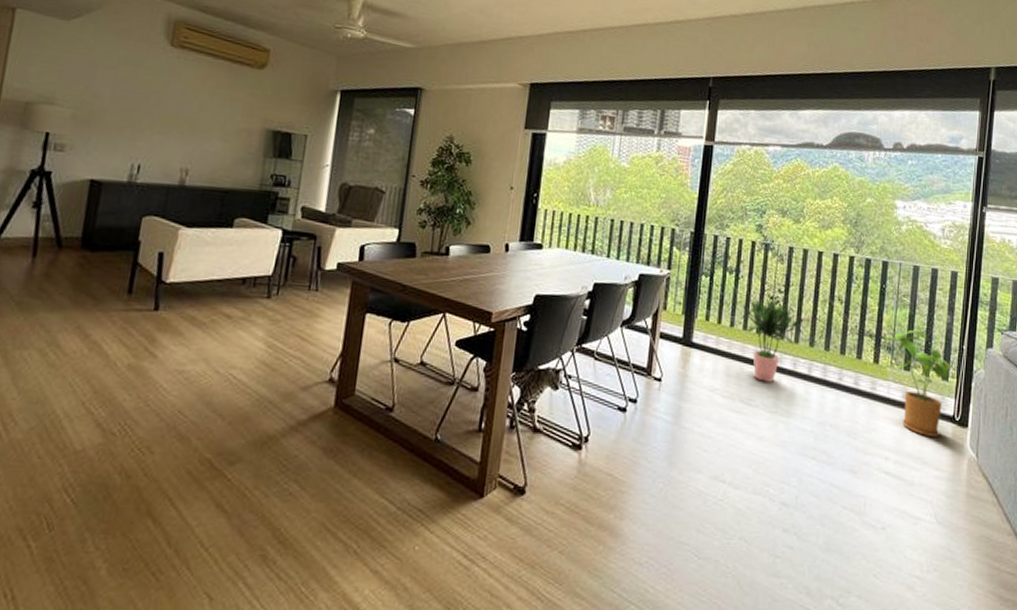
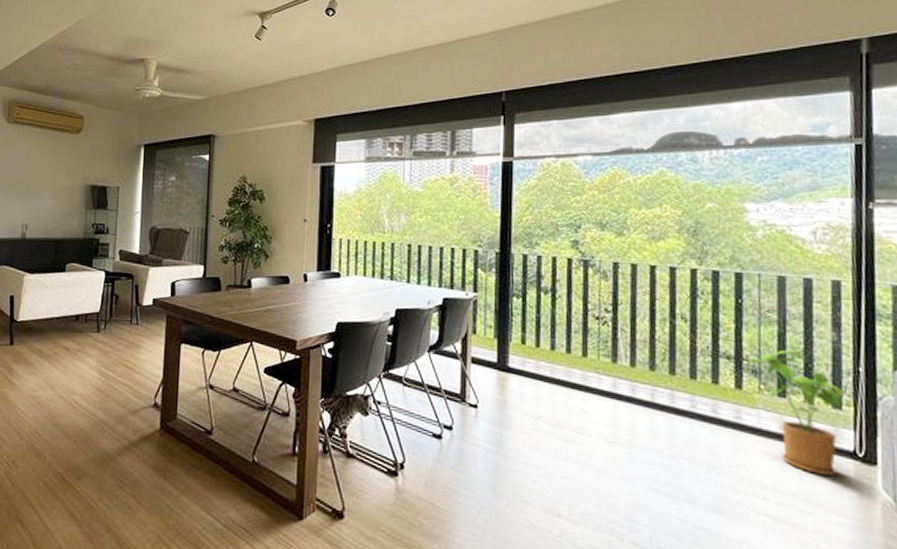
potted plant: present [741,299,805,383] -> none [562,319,641,410]

